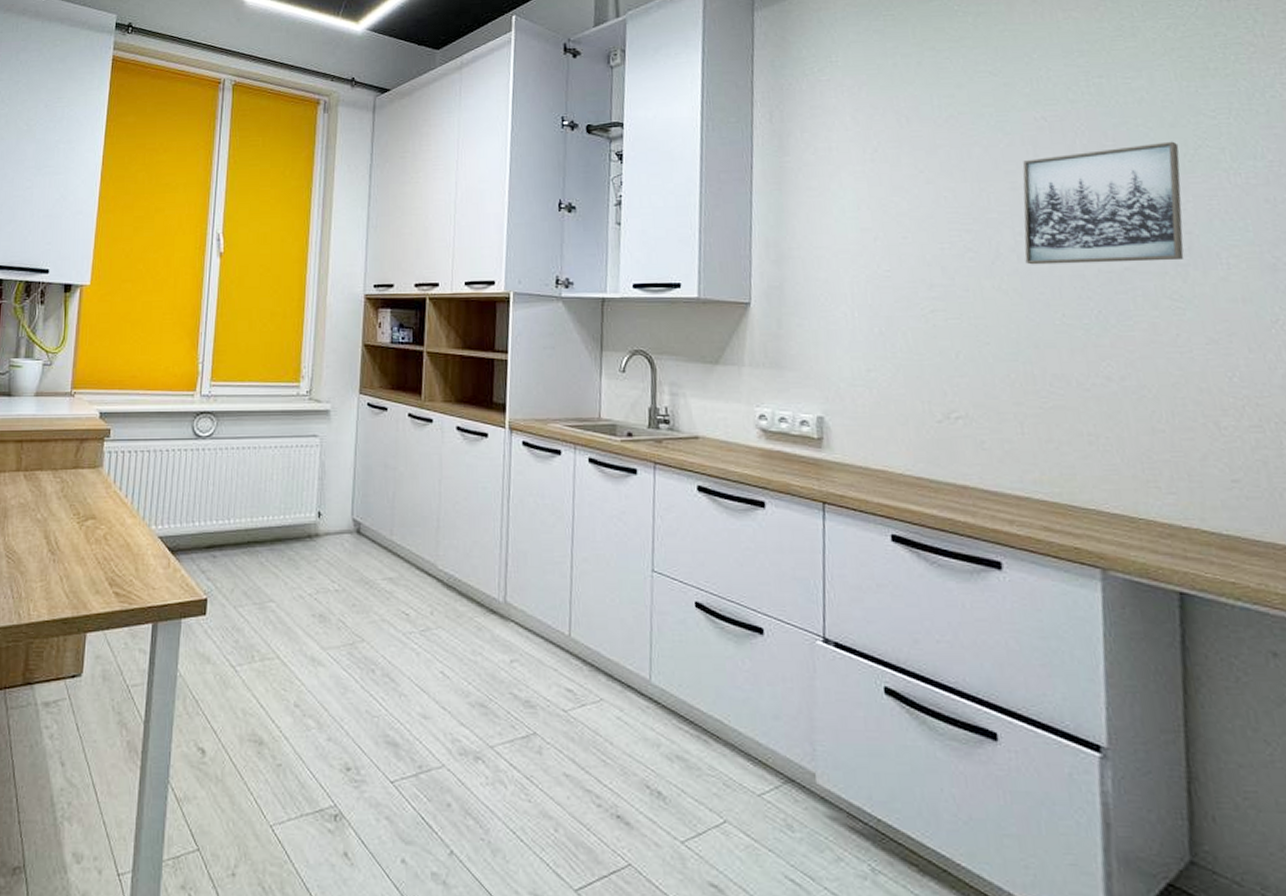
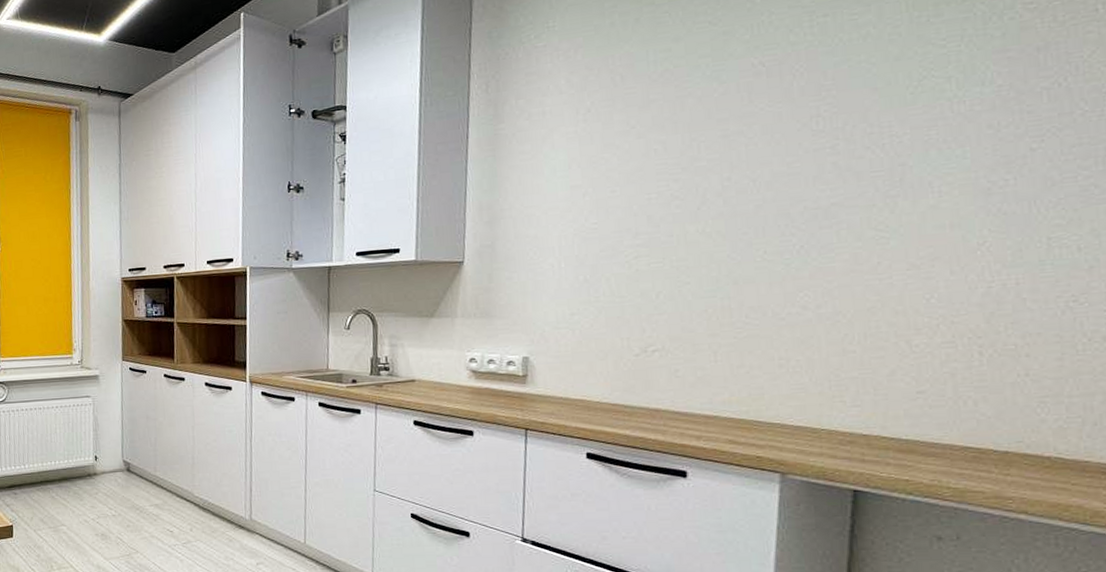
wall art: present [1022,141,1184,265] -> none [731,75,902,208]

